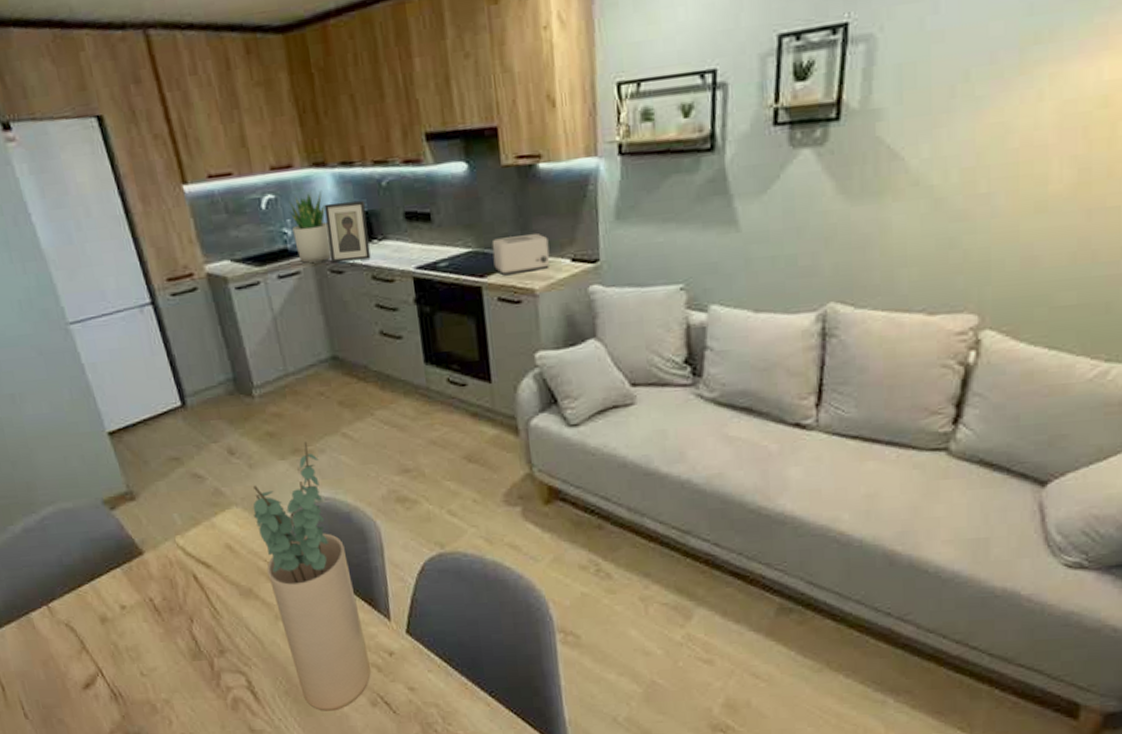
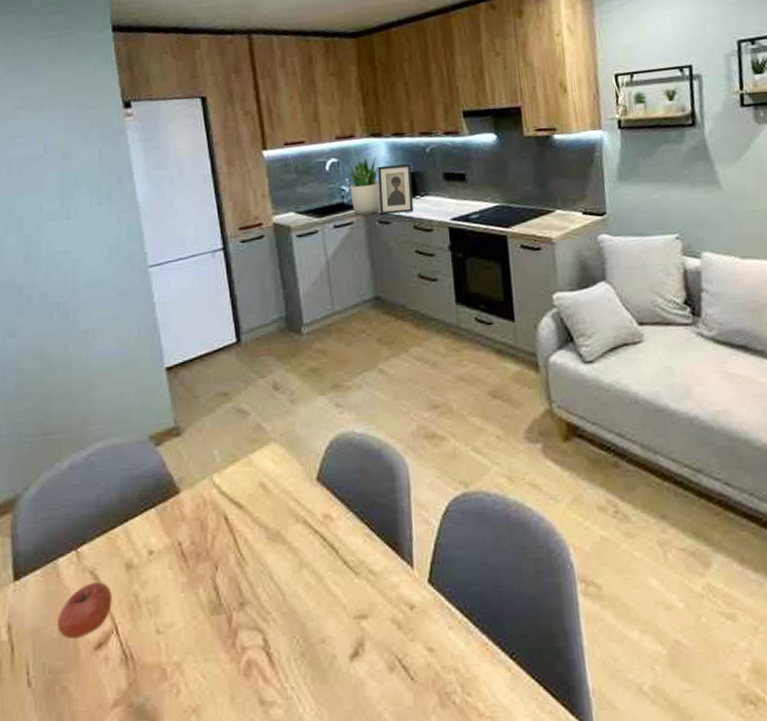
fruit: none [41,633,93,680] -> present [58,582,112,638]
vase: present [252,441,371,711] -> none [290,377,390,678]
toaster: present [491,233,550,276] -> none [515,190,565,226]

